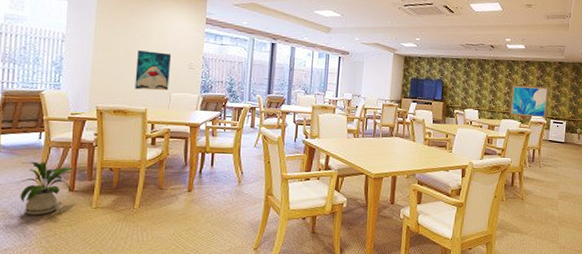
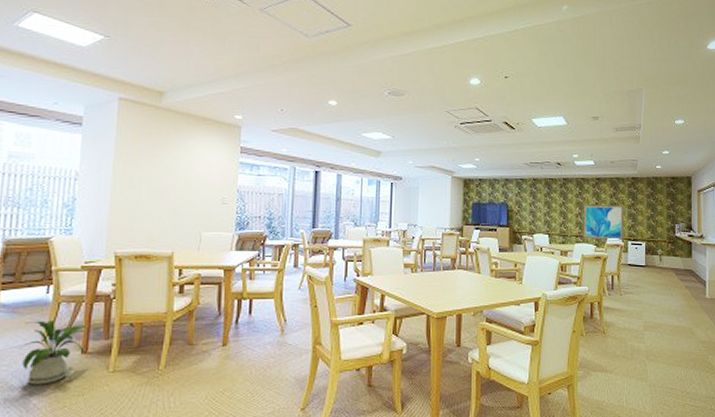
wall art: present [135,50,172,91] -> none [159,186,202,231]

